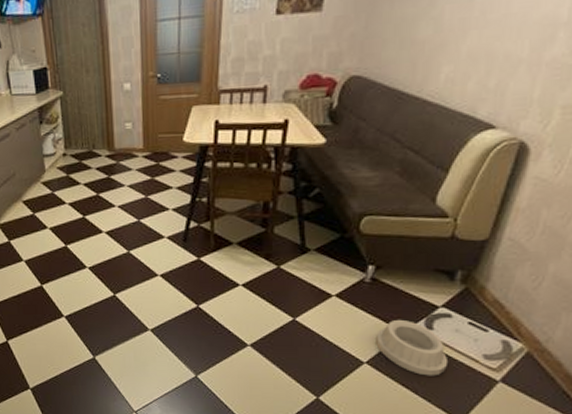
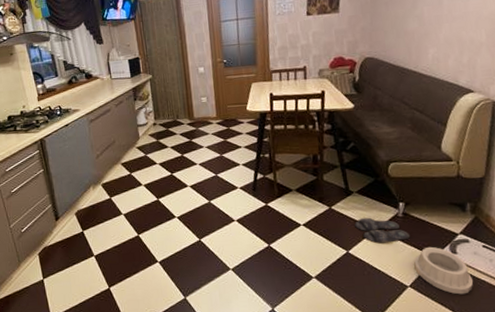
slippers: none [307,281,377,312] -> present [355,217,411,244]

